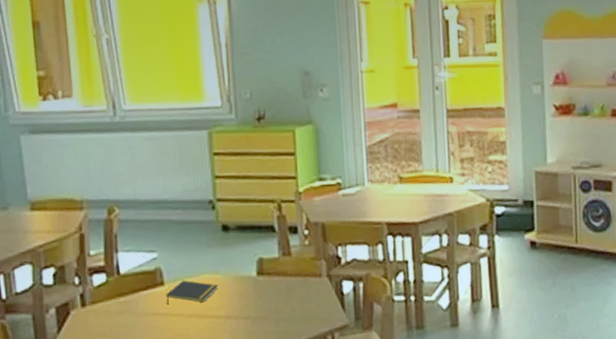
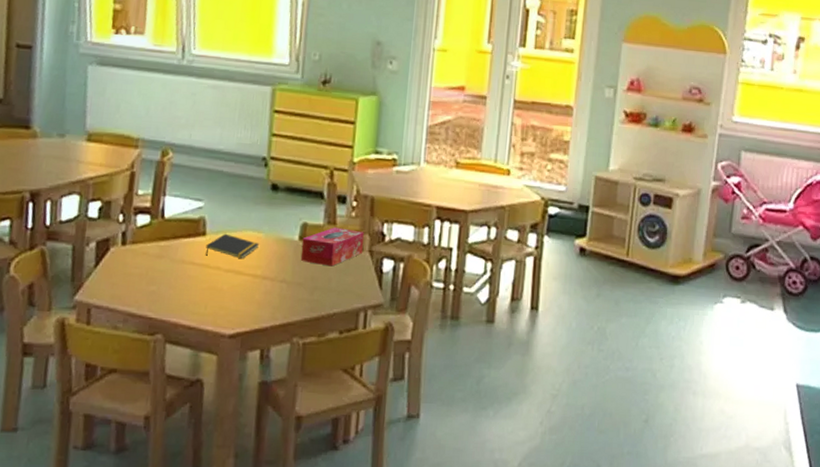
tissue box: none [260,257,321,297] -> present [300,227,364,267]

